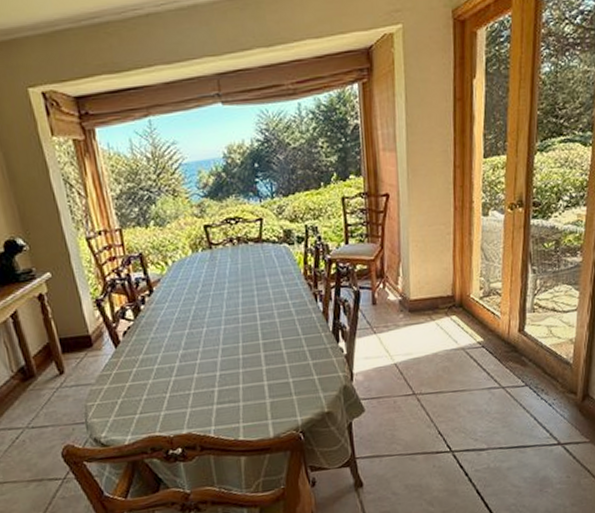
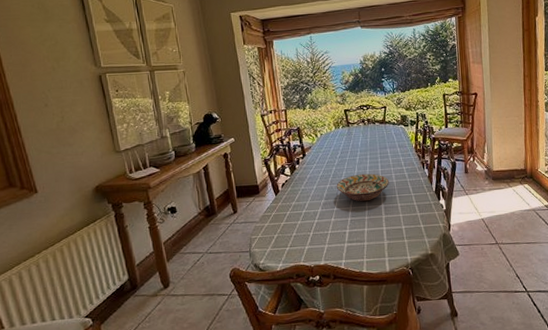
decorative bowl: none [198,311,270,350] -> present [336,173,389,202]

